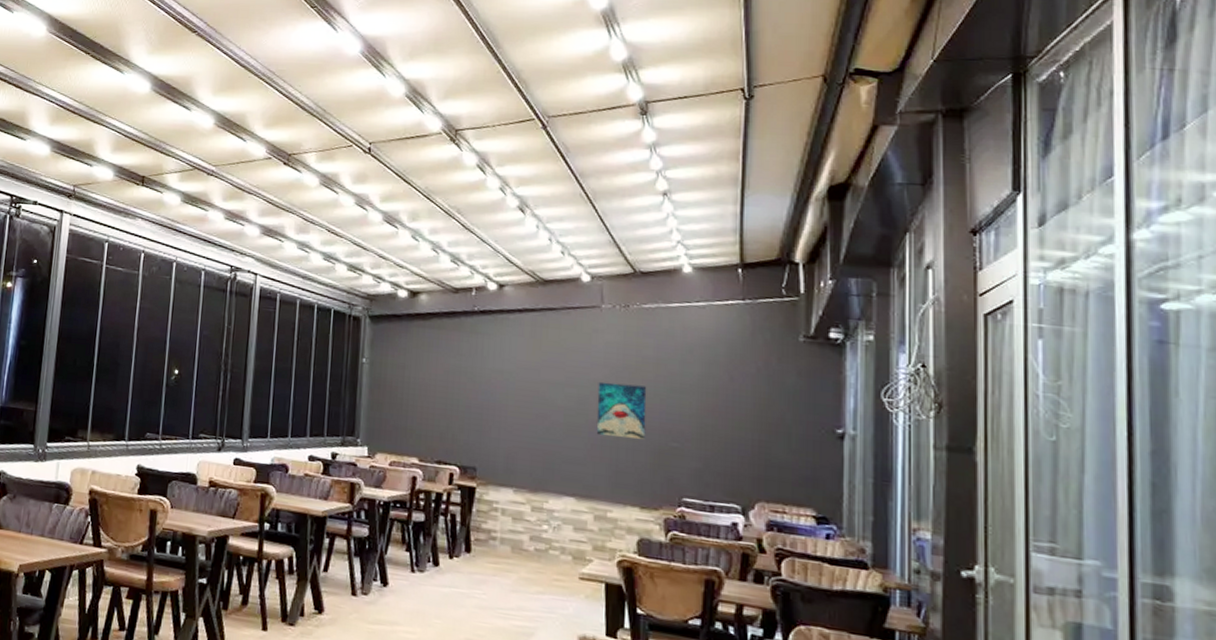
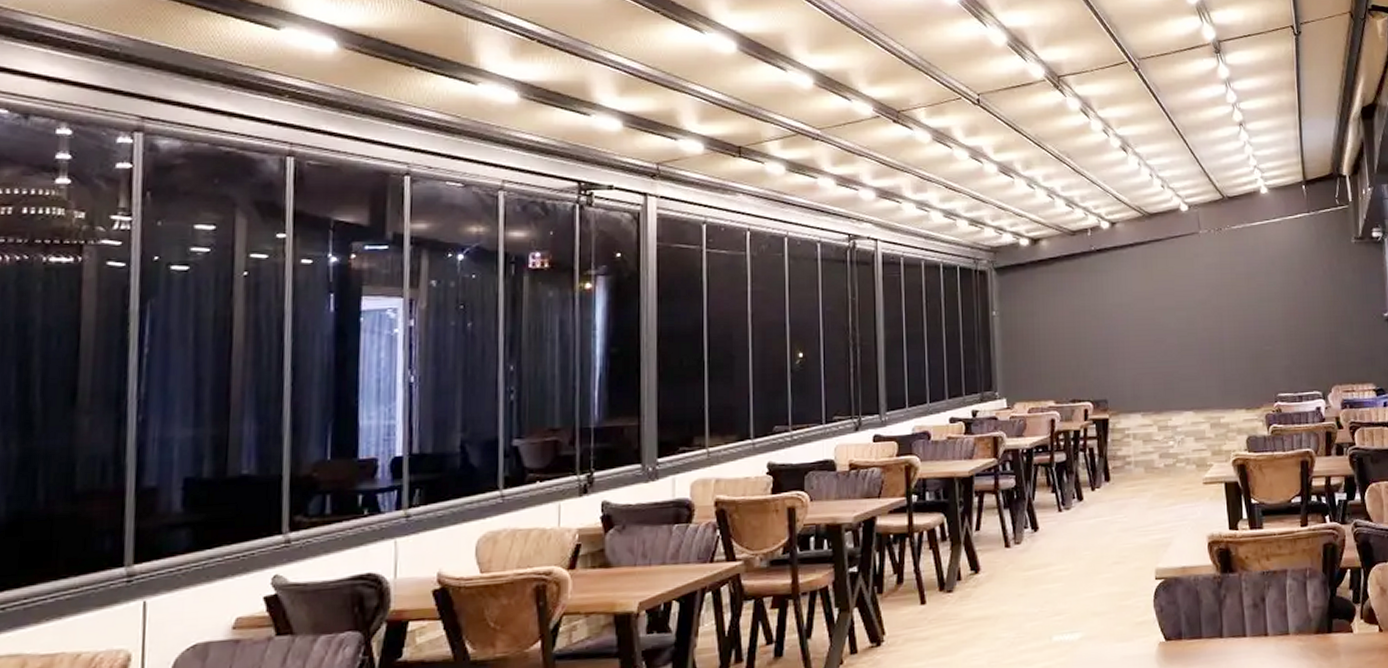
wall art: present [596,381,647,439] -> none [1202,300,1245,351]

